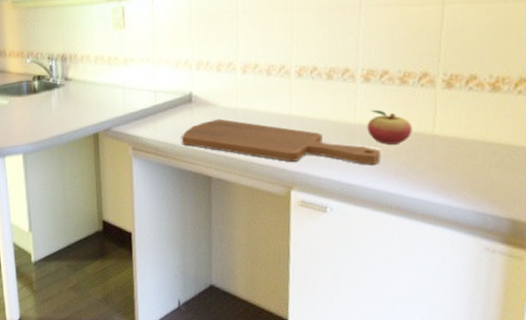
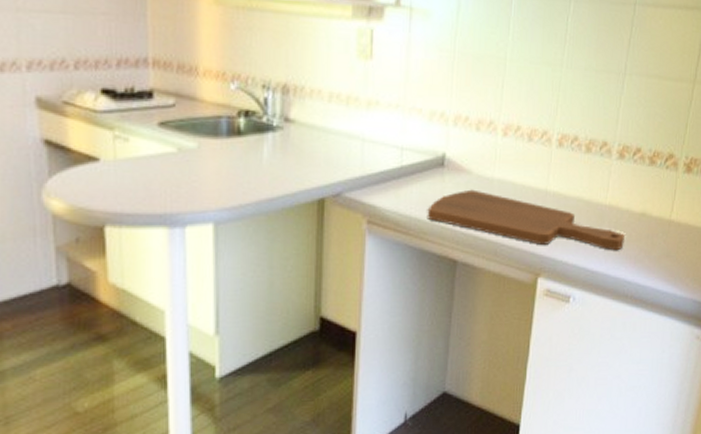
fruit: present [367,110,413,145] -> none [615,191,654,229]

